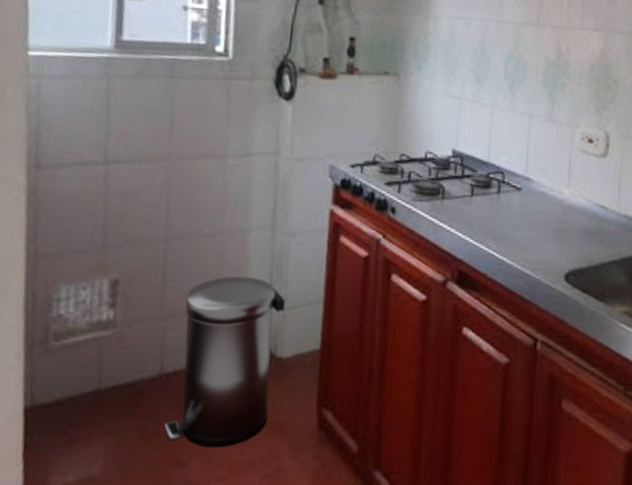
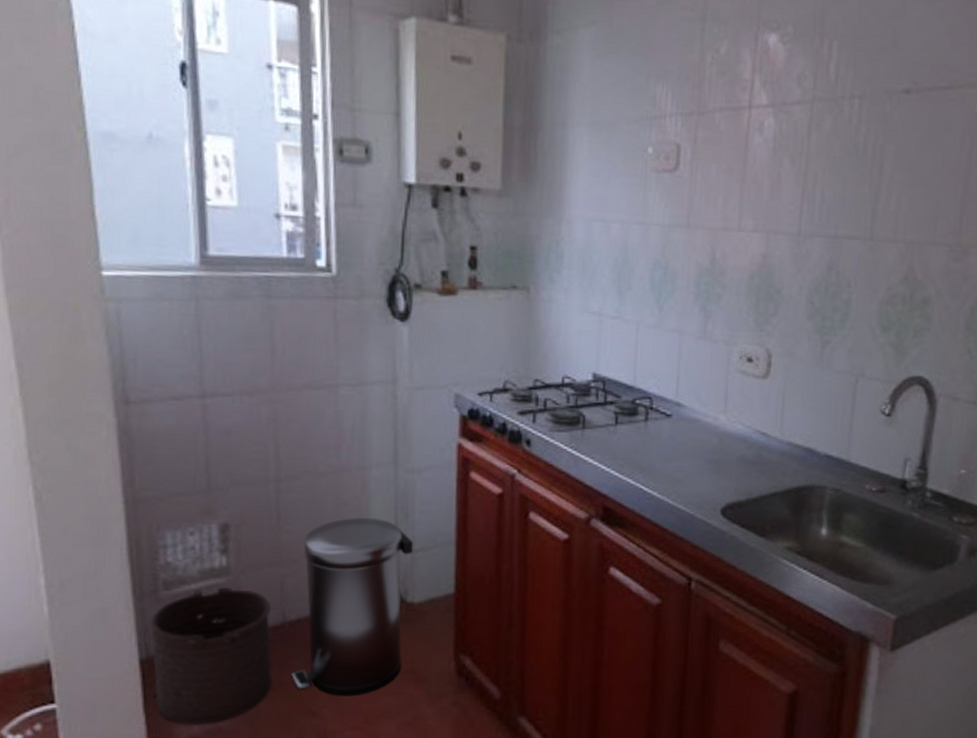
bucket: none [35,339,151,473] -> present [149,586,272,725]

